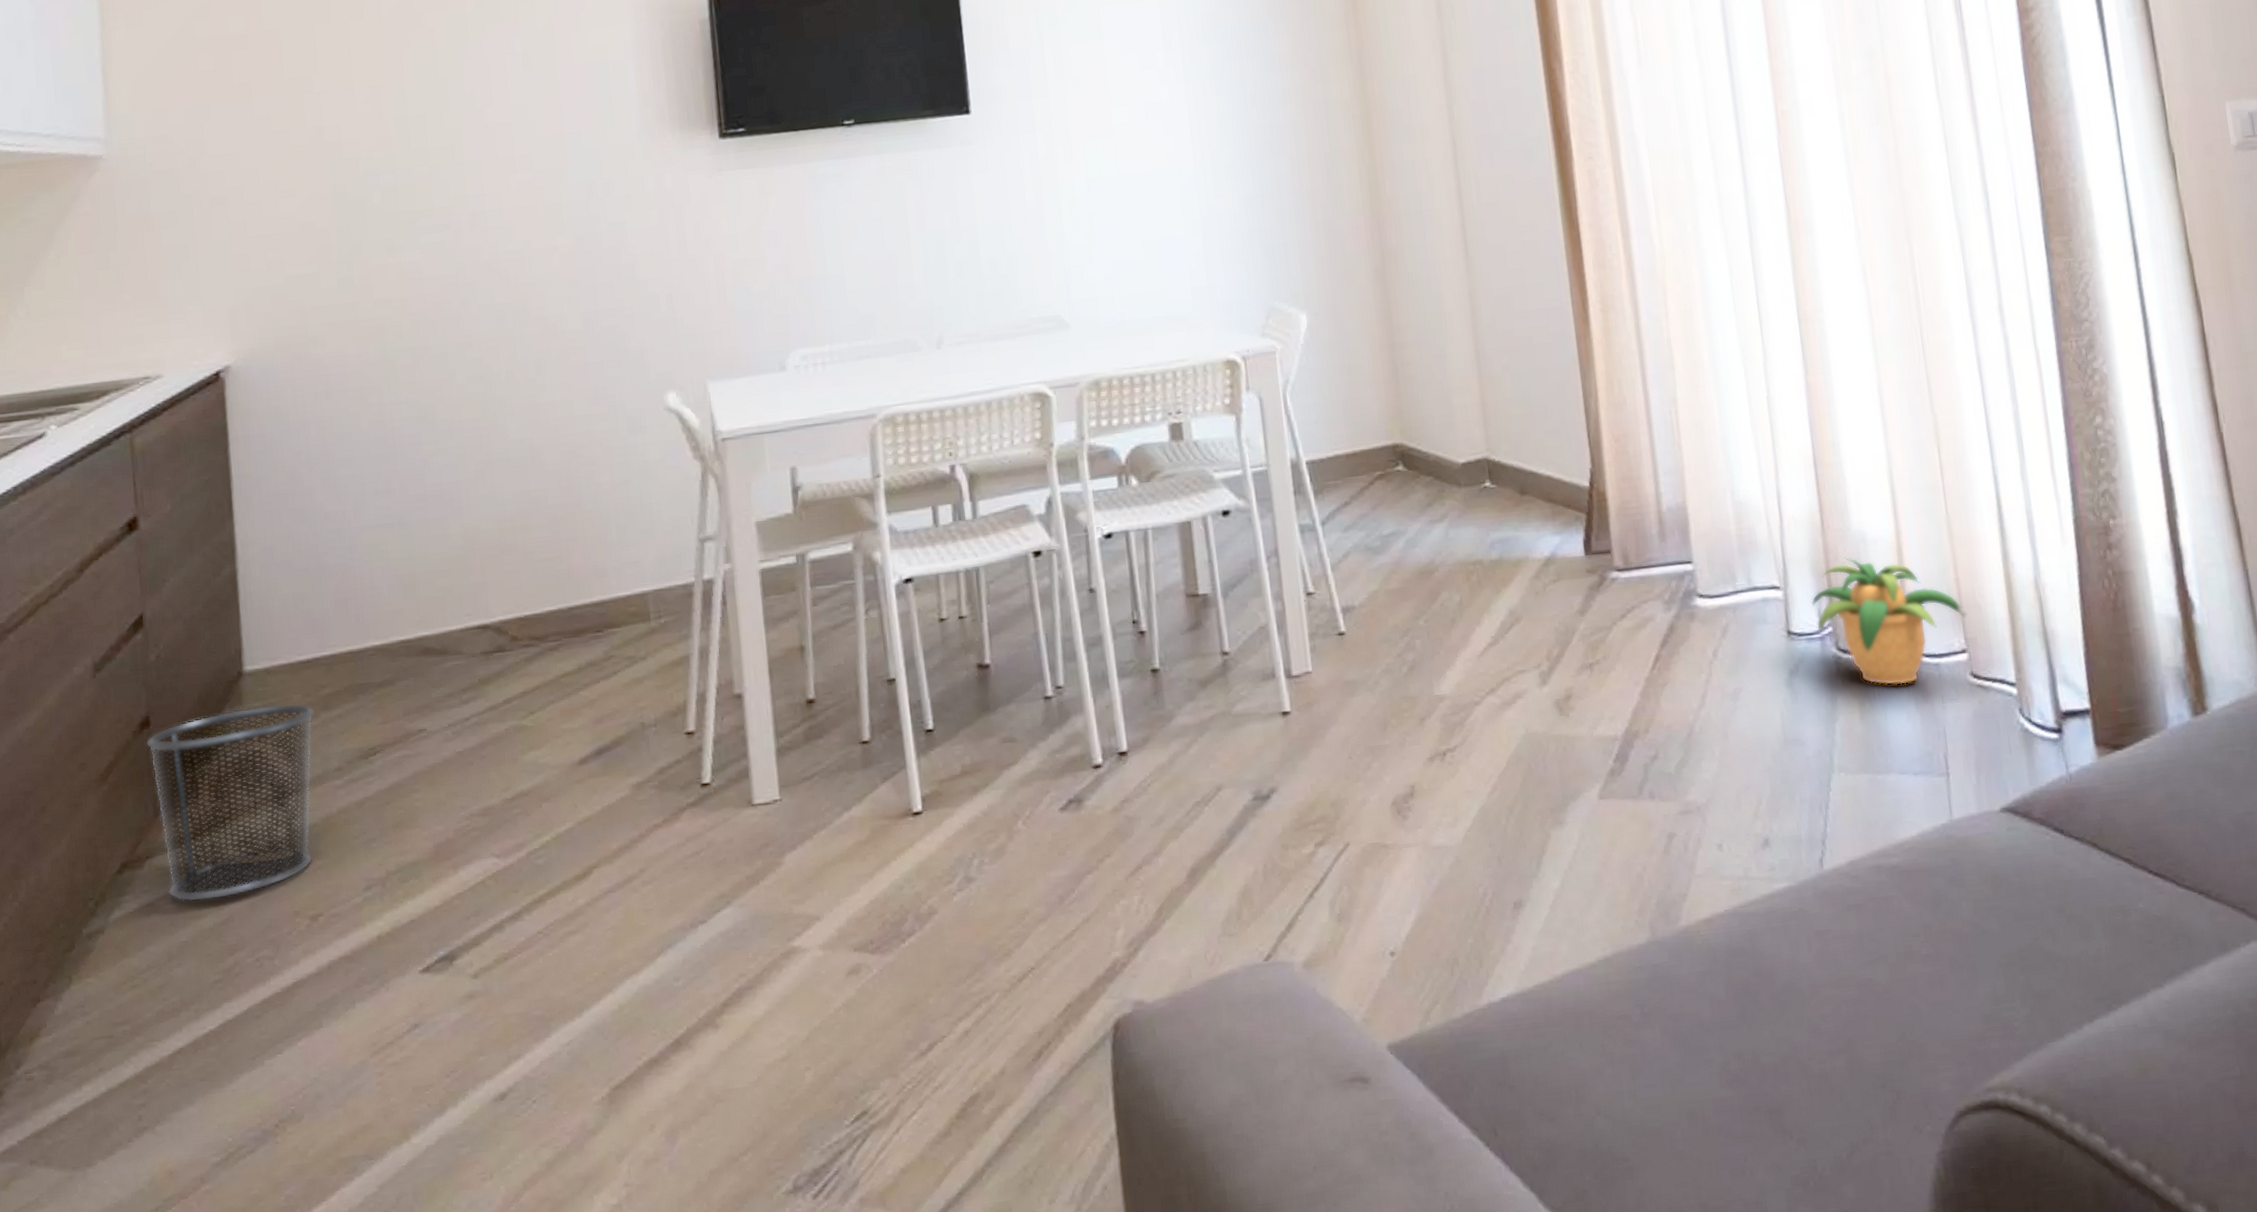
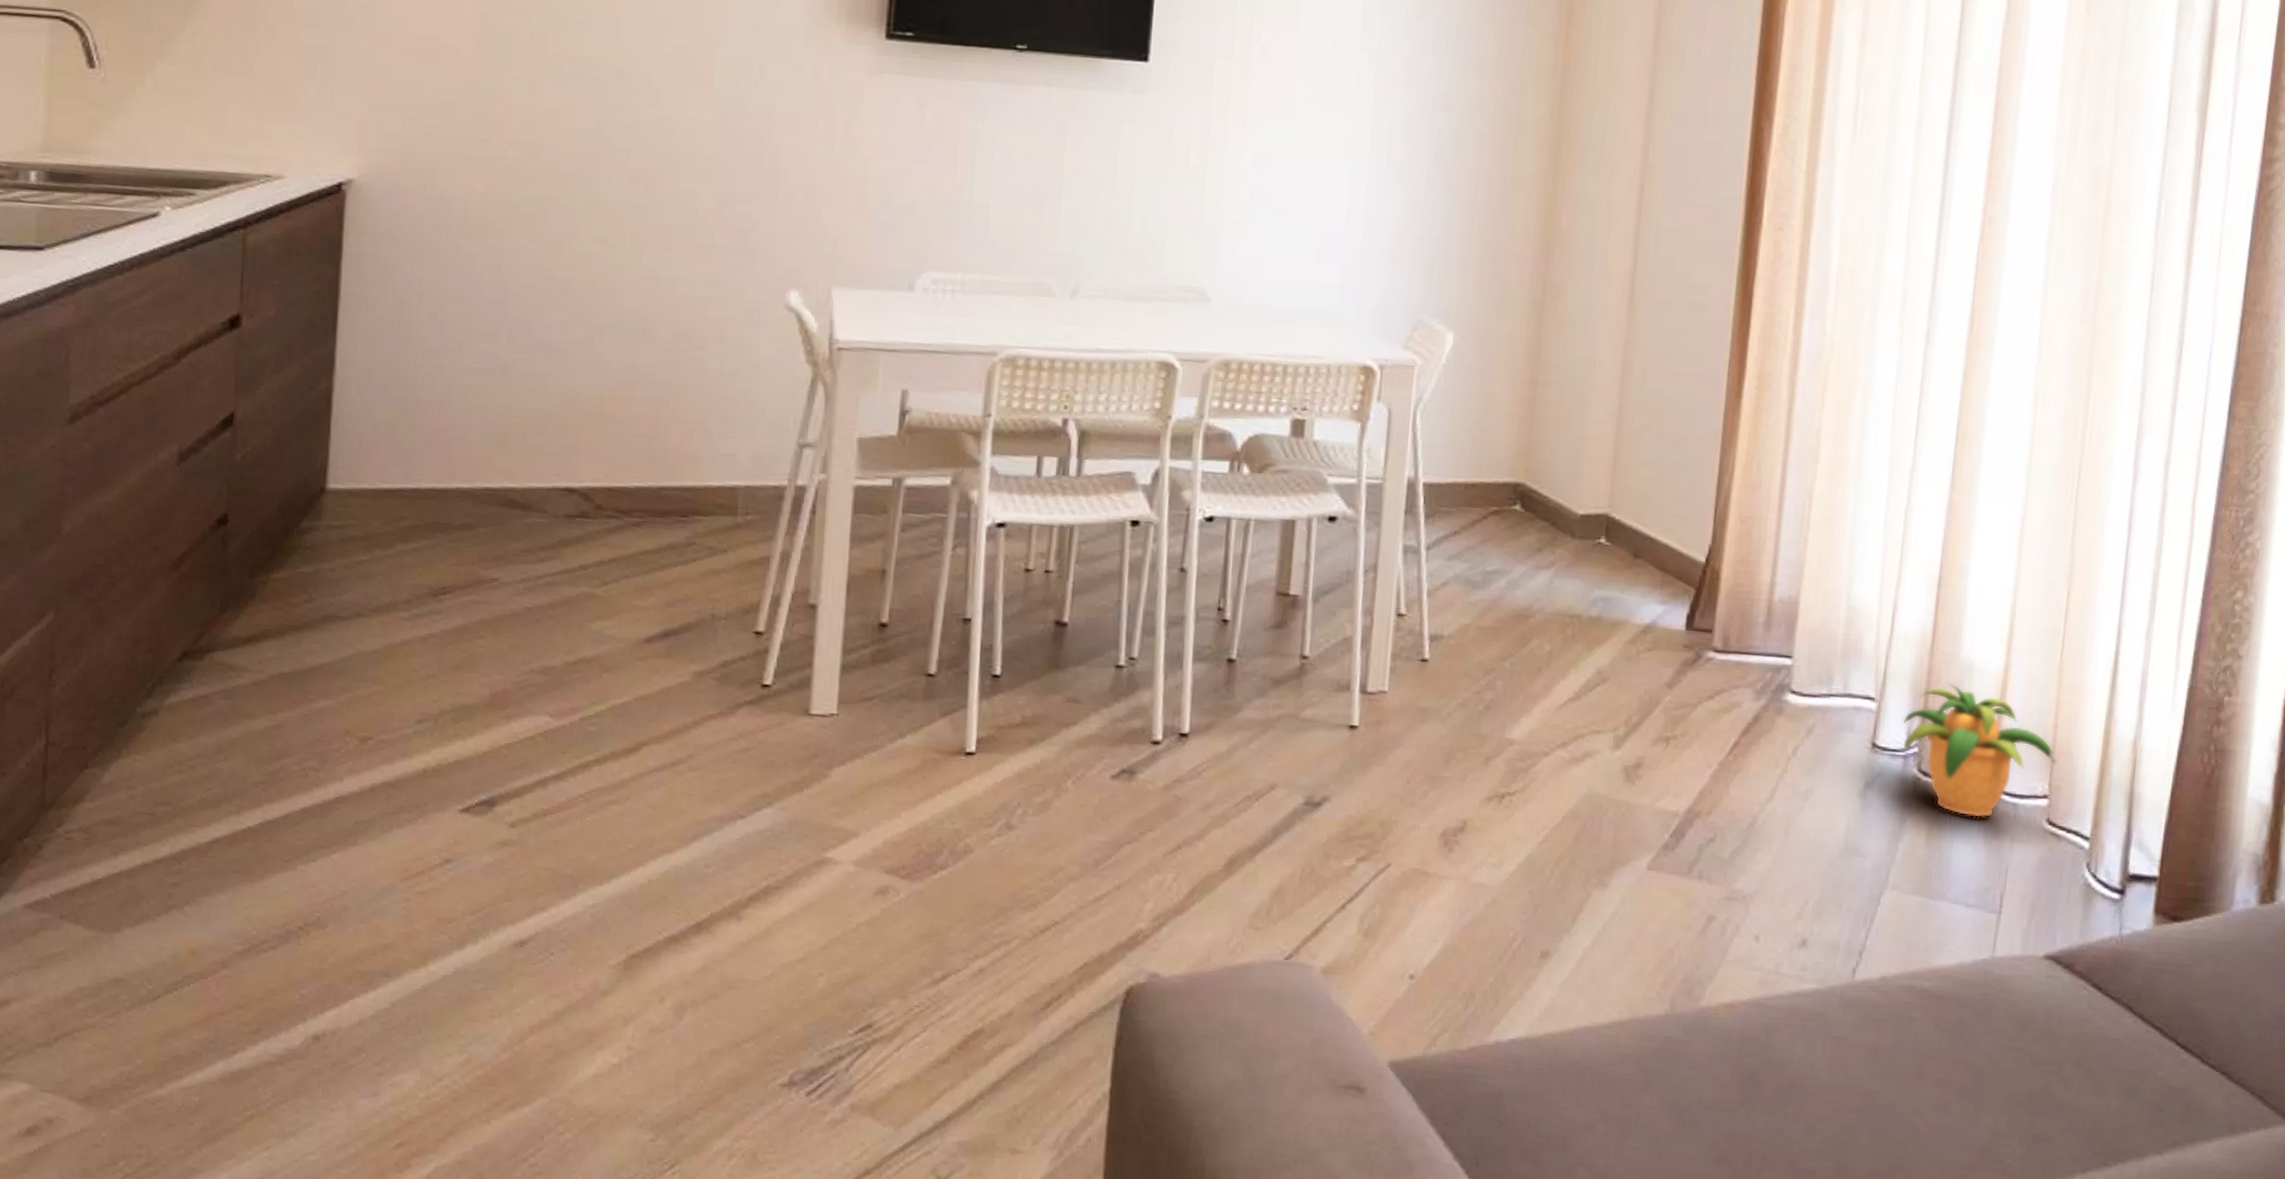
trash can: present [147,703,314,902] -> none [222,524,391,705]

